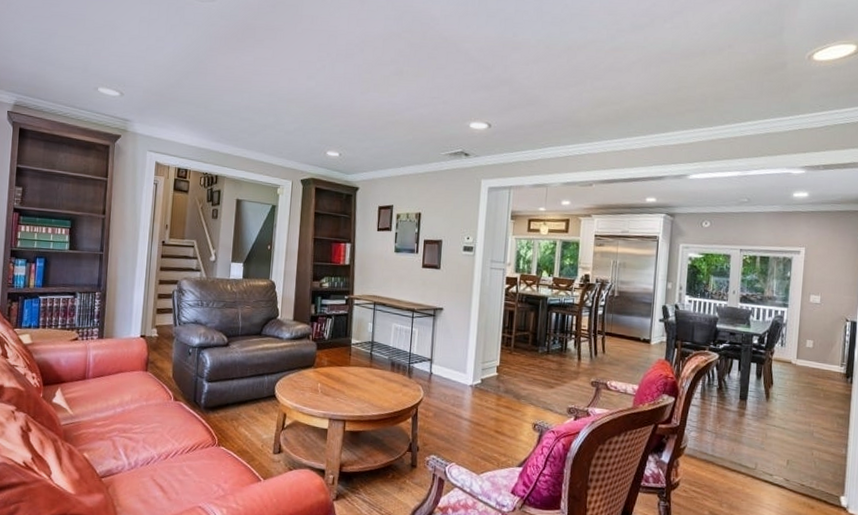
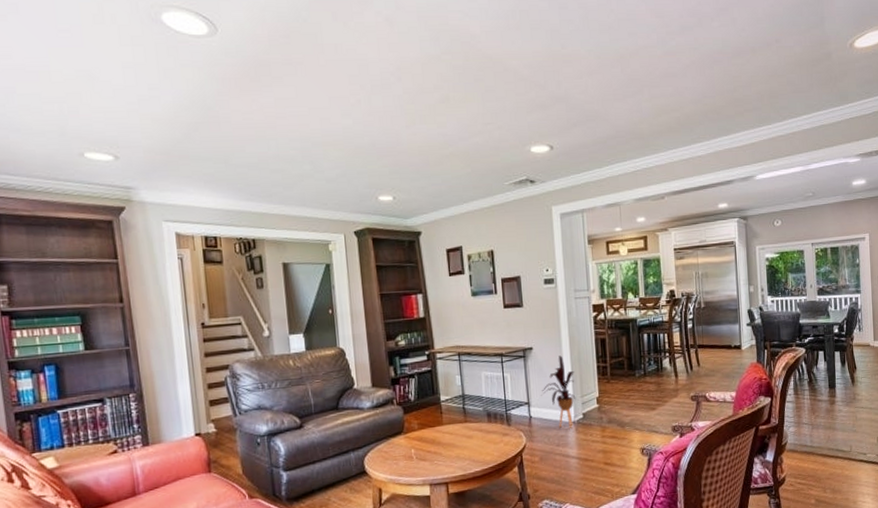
house plant: none [444,320,479,392] -> present [541,355,576,429]

